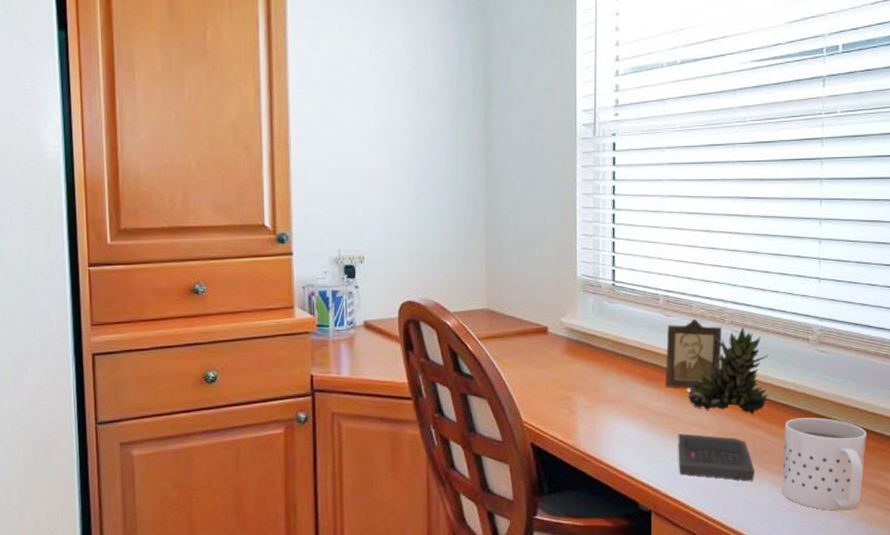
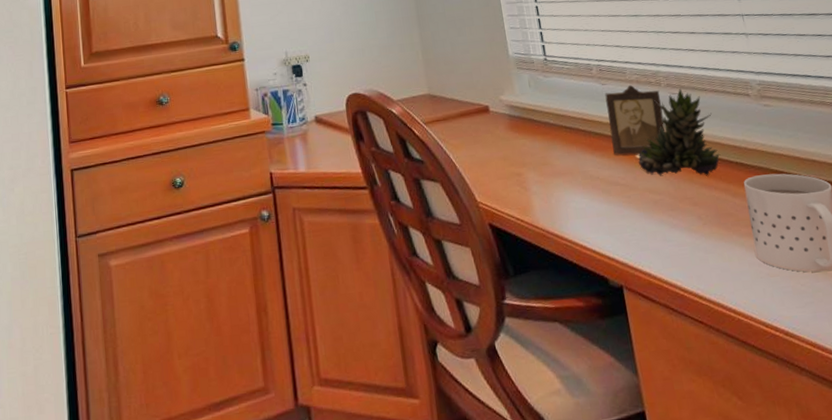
calculator: present [678,433,754,480] -> none [635,201,724,246]

